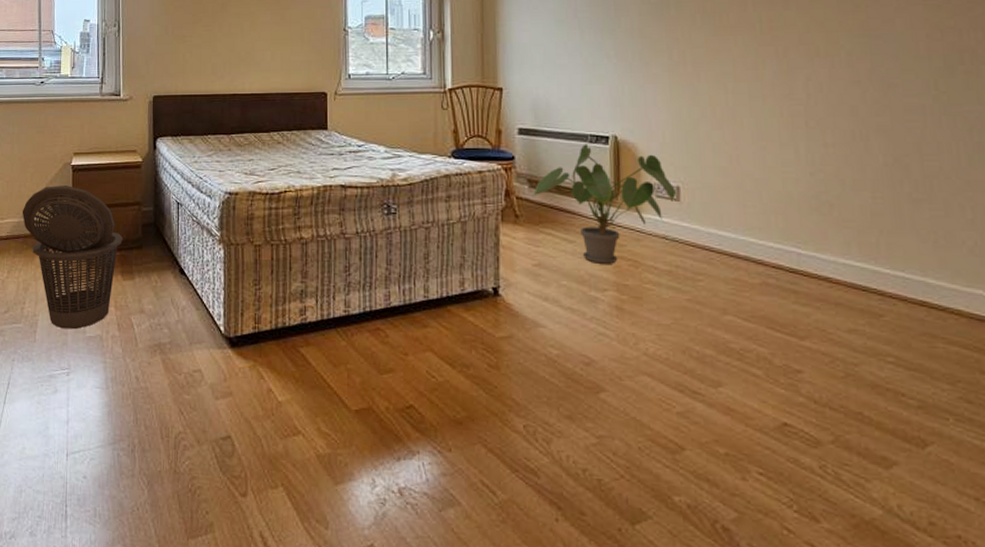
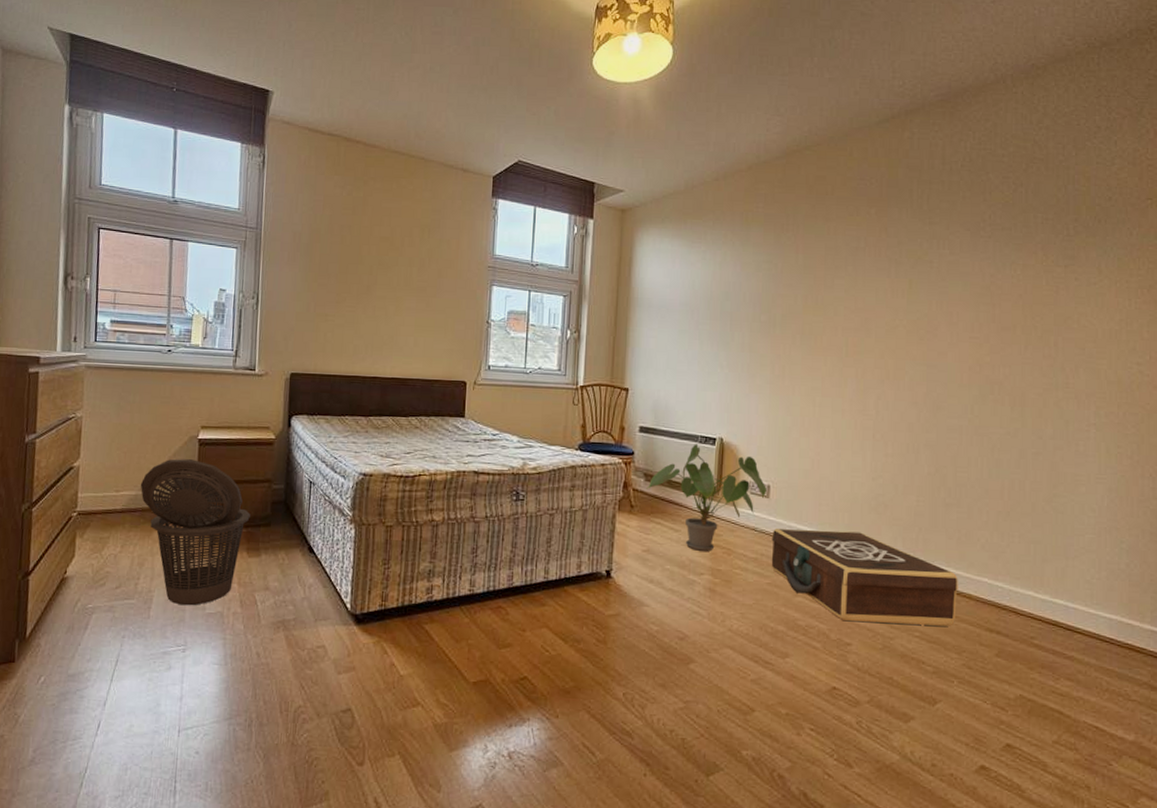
suitcase: none [687,236,943,350] -> present [771,529,958,626]

